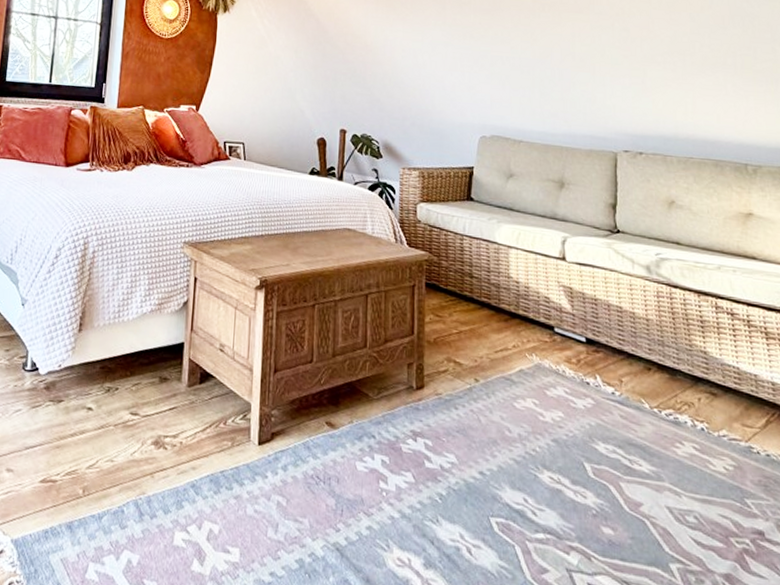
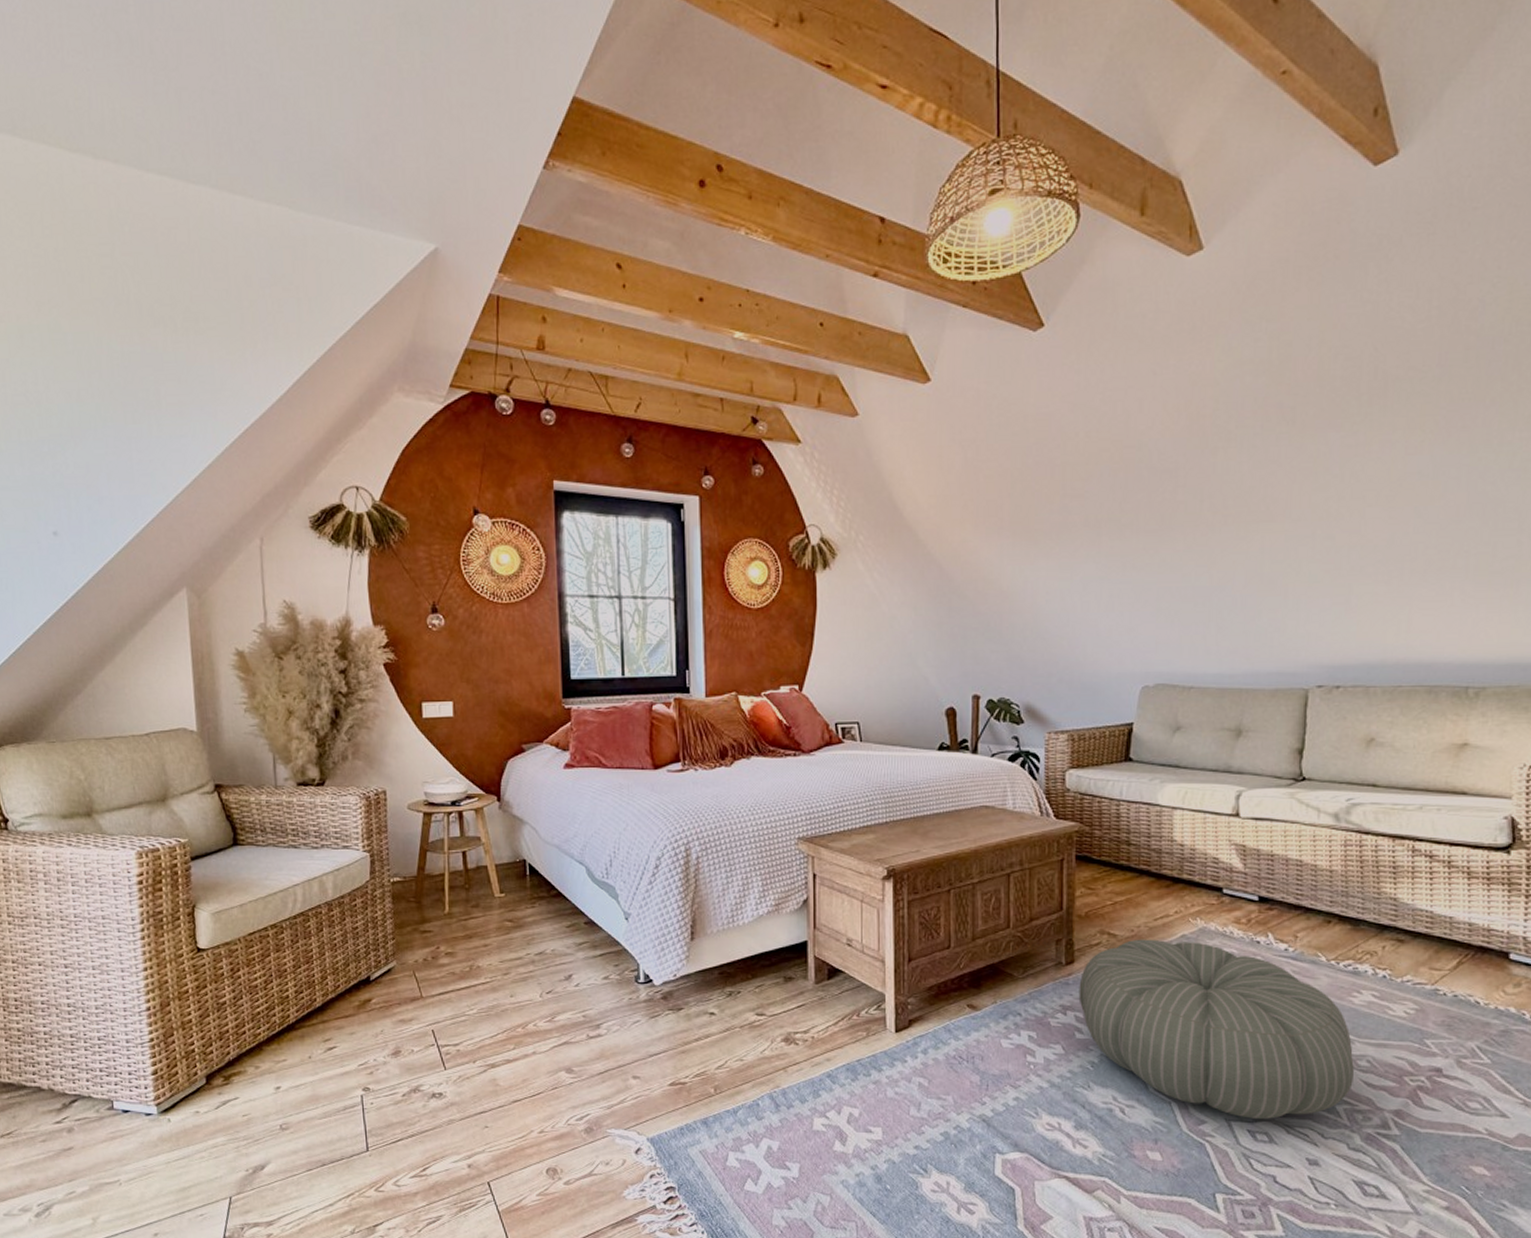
pouf: none [428,369,683,573] -> present [1078,939,1354,1119]

